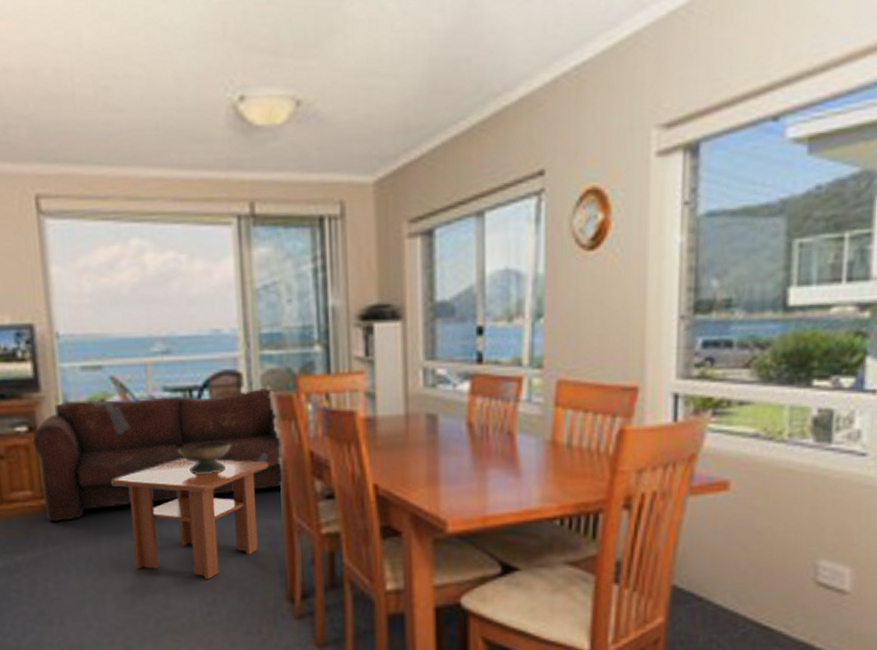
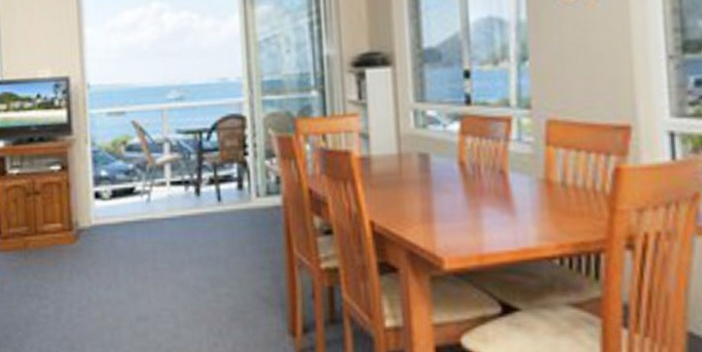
sofa: present [32,388,283,521] -> none [64,130,284,251]
coffee table: present [111,457,268,579] -> none [130,194,270,310]
decorative bowl: present [177,442,231,474] -> none [188,179,236,209]

